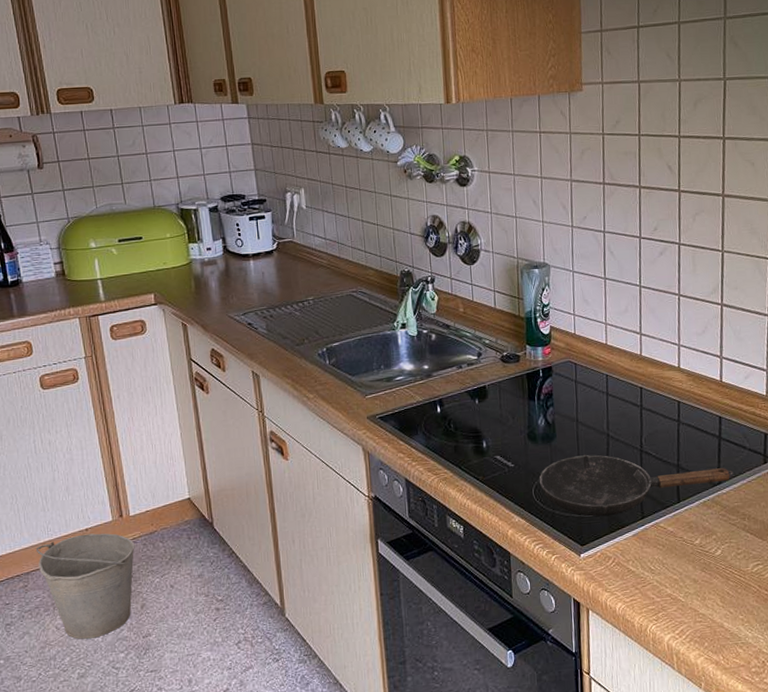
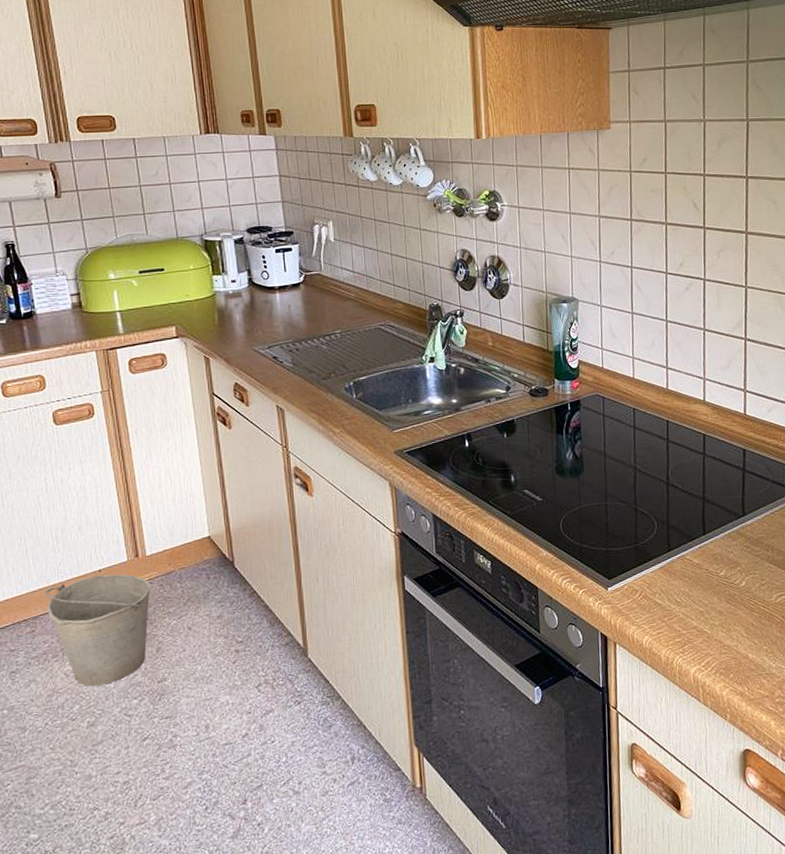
frying pan: present [539,454,733,517] -> none [567,487,757,550]

